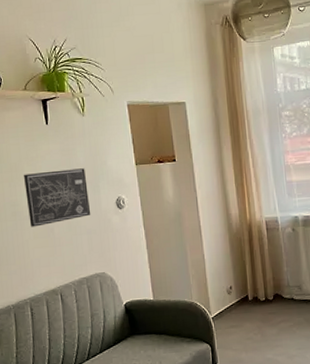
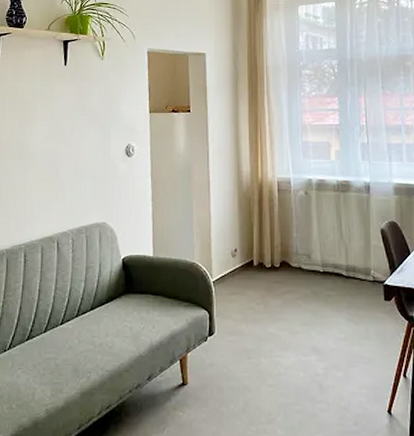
wall art: present [24,168,91,227] -> none [35,112,99,168]

